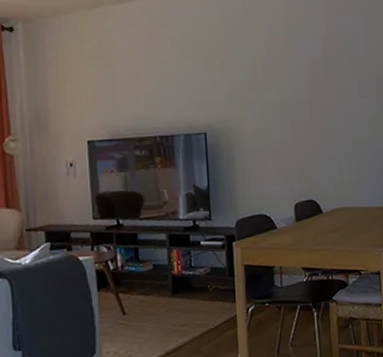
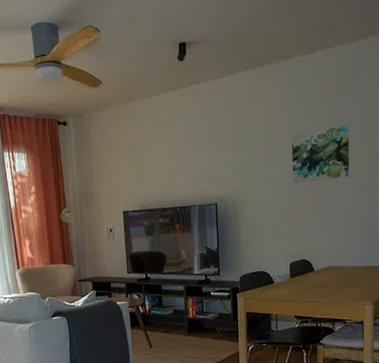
wall art: none [291,47,358,110] -> present [291,125,350,183]

